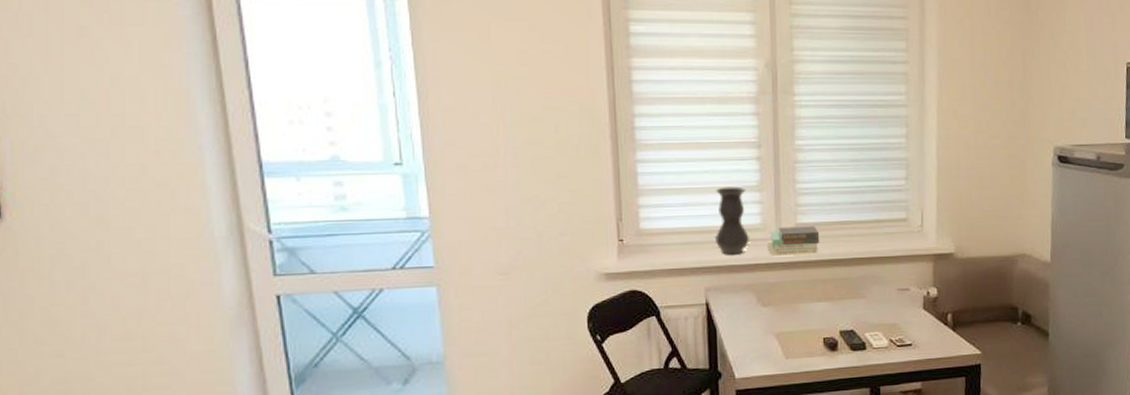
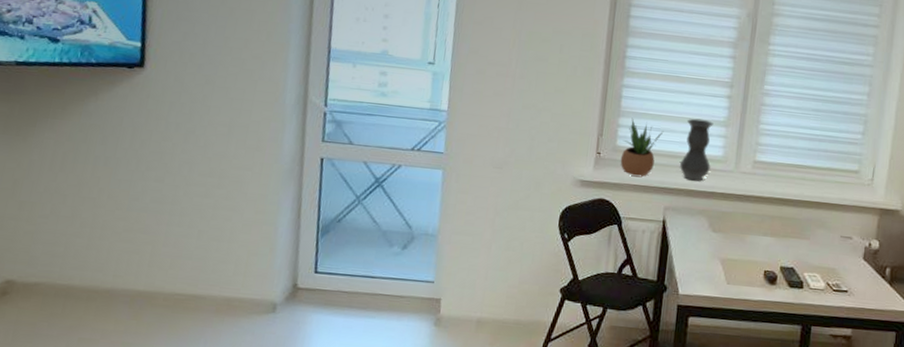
potted plant: none [646,195,692,261] -> present [620,117,664,177]
books: present [767,226,820,256] -> none [725,162,775,191]

